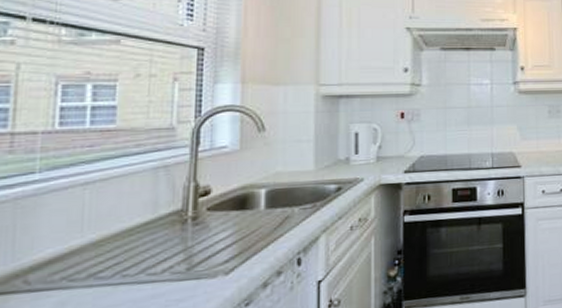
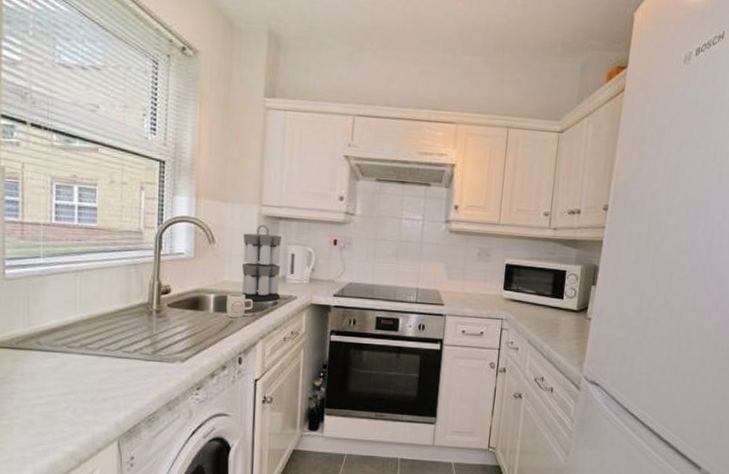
mug: none [279,183,314,213] -> present [225,292,254,319]
spice rack: none [297,105,344,191] -> present [241,224,283,302]

